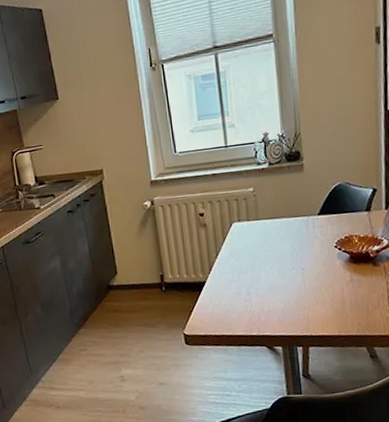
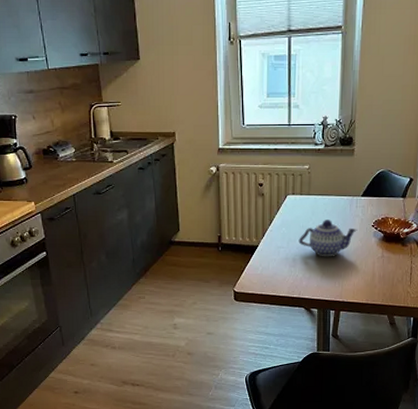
teapot: none [251,245,319,287] -> present [298,220,358,257]

